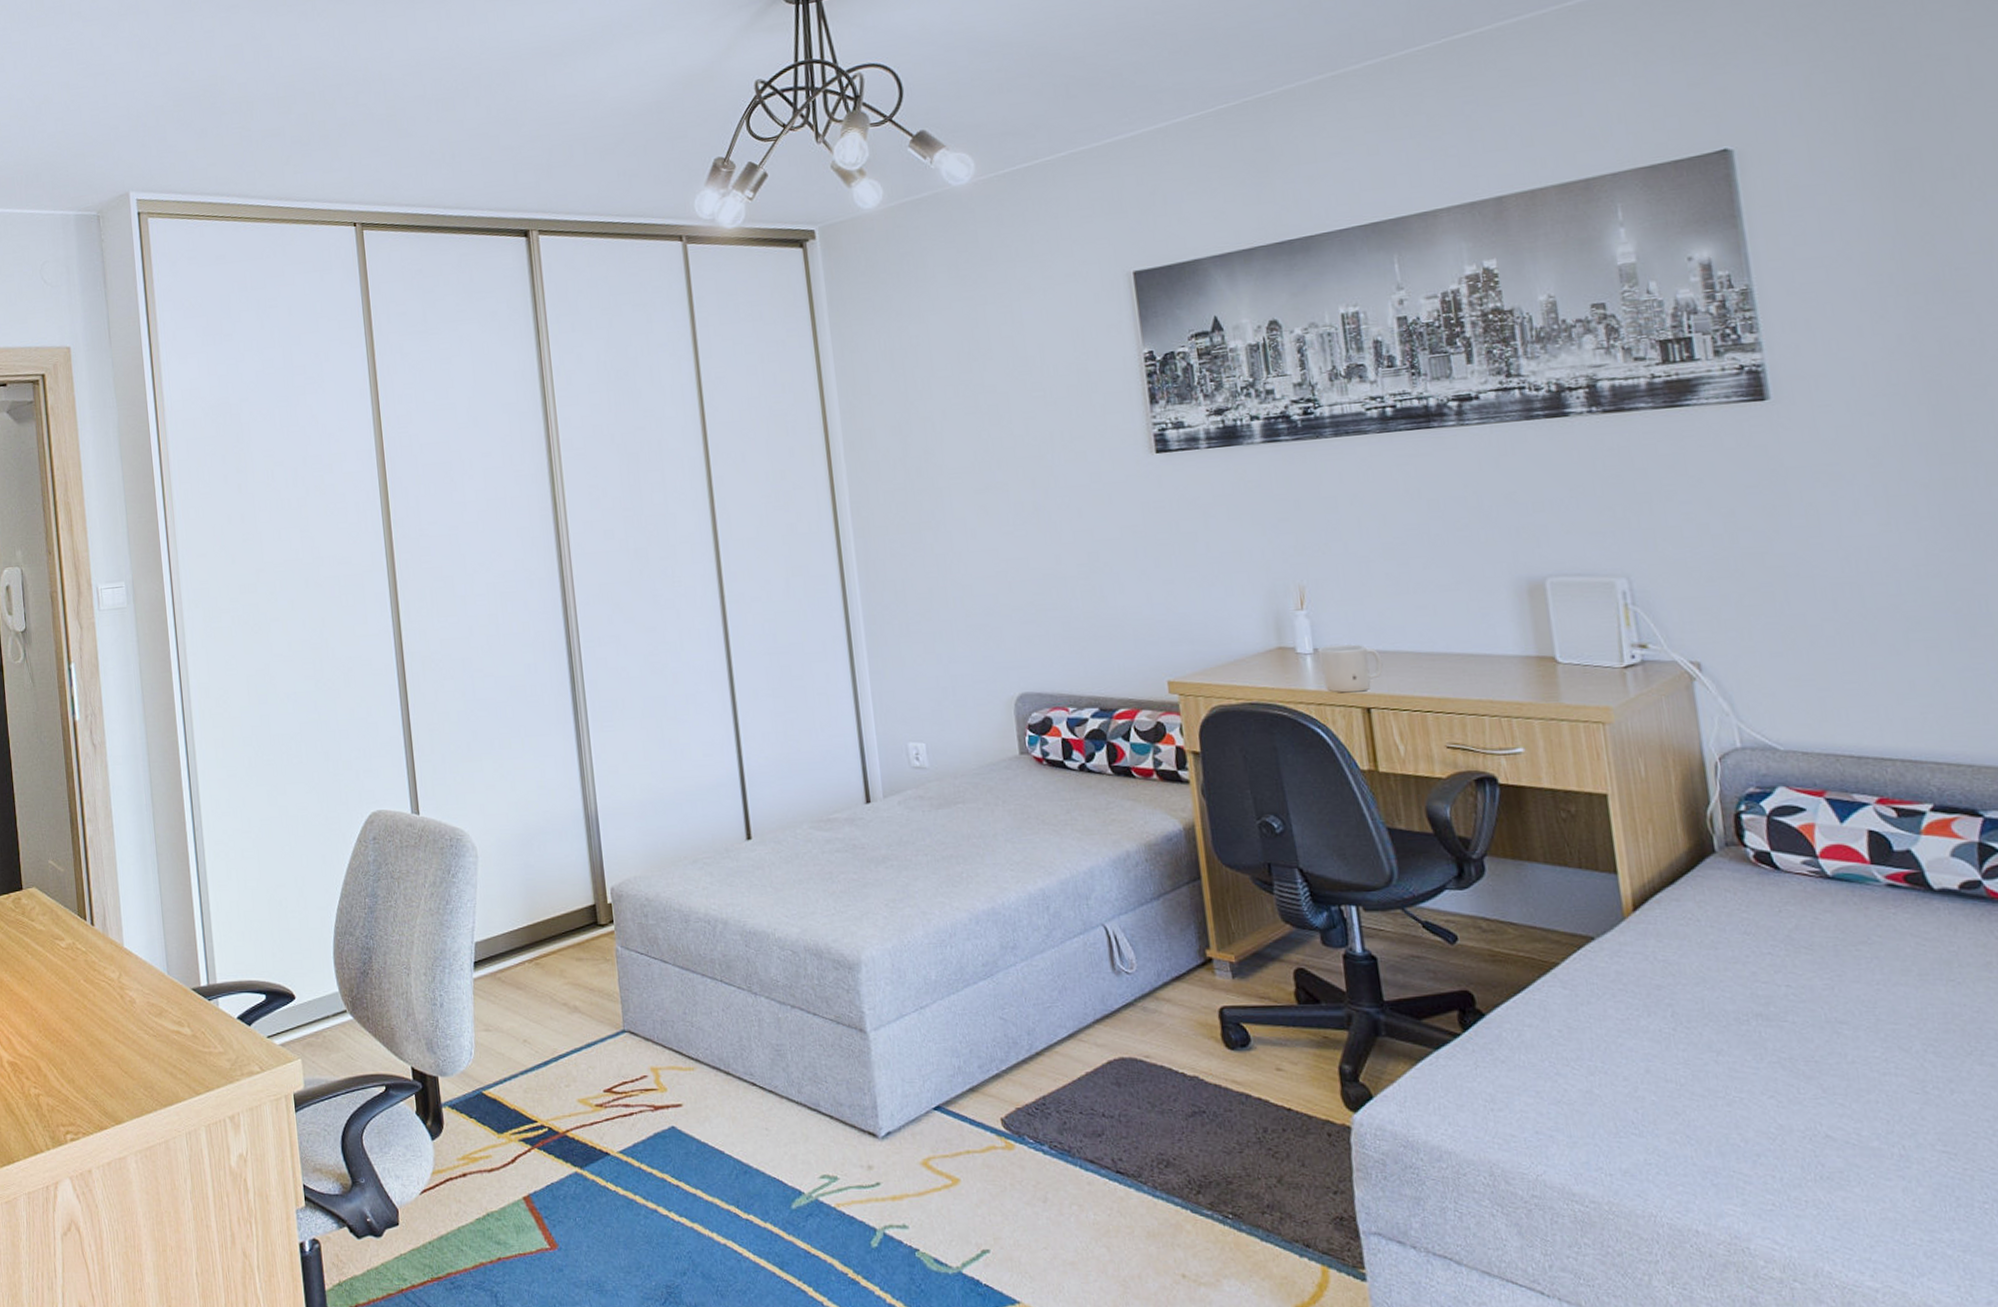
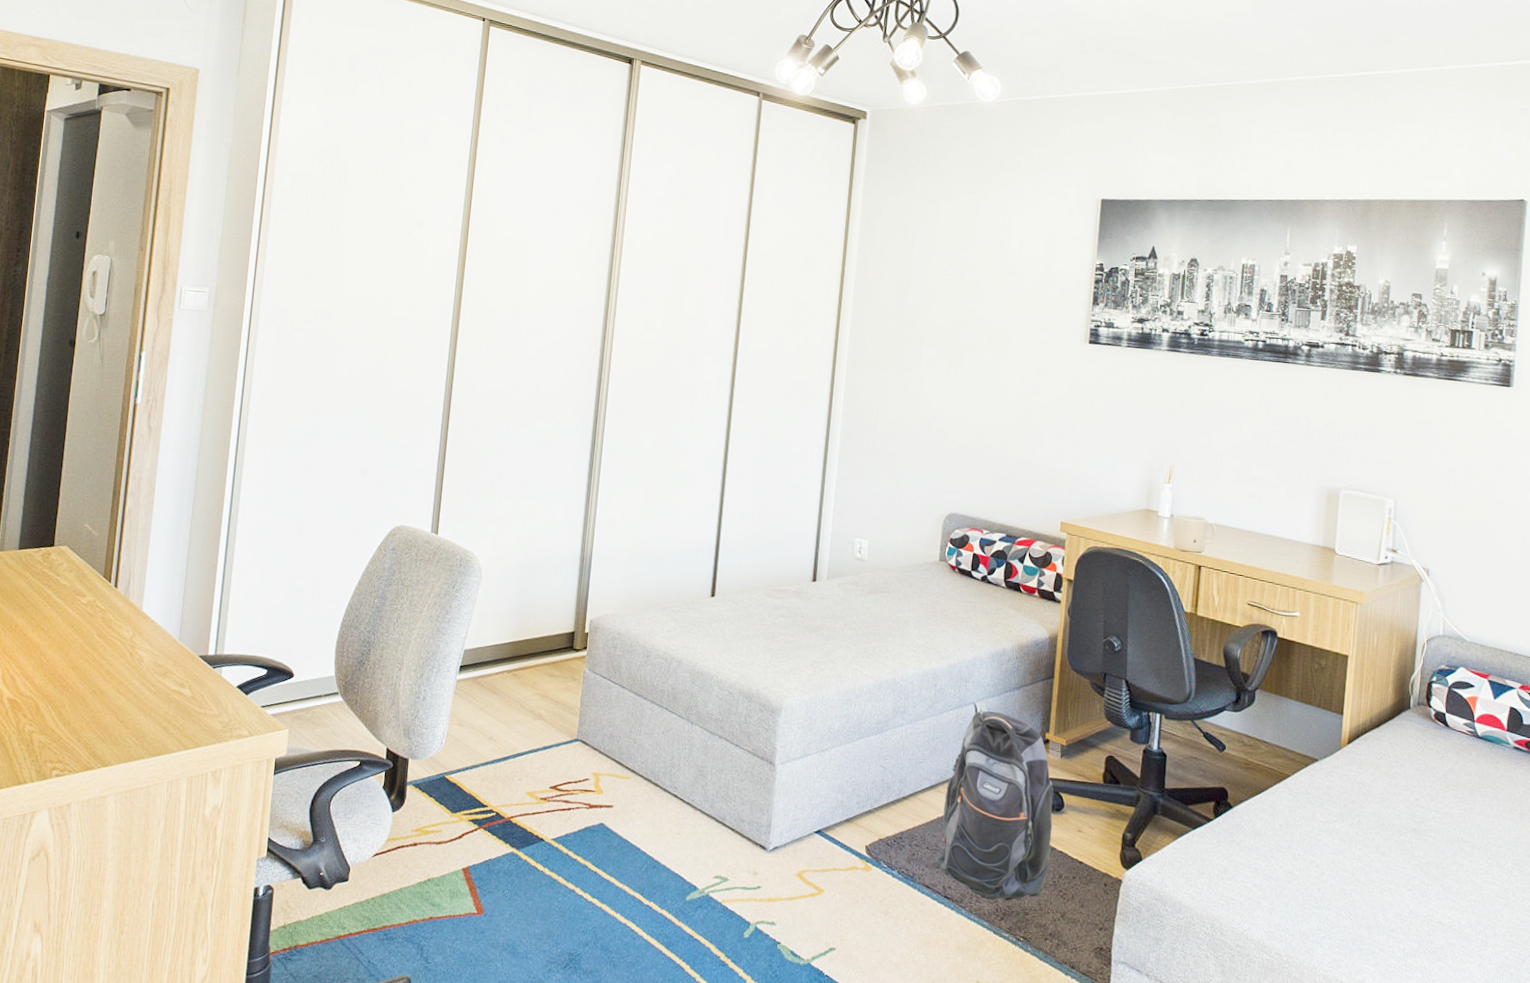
backpack: none [1089,931,1247,1170] -> present [935,711,1054,901]

